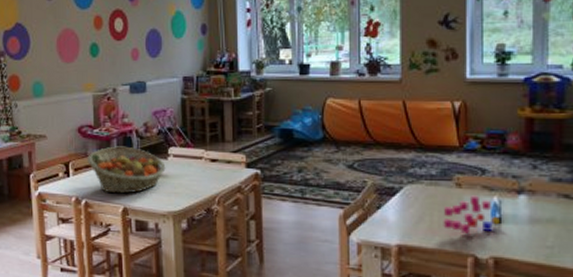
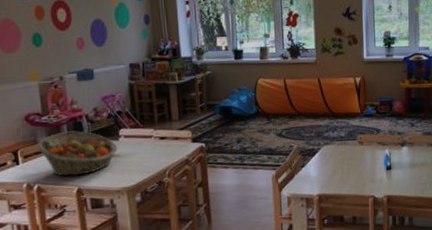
toy blocks: present [443,195,499,235] -> none [351,150,390,181]

